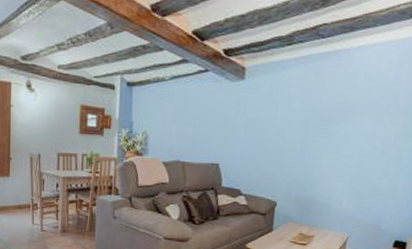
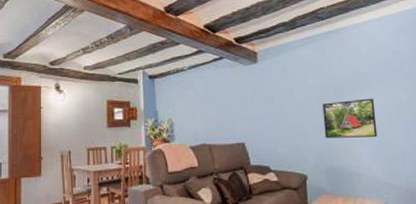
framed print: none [301,130,361,171] -> present [322,98,378,139]

